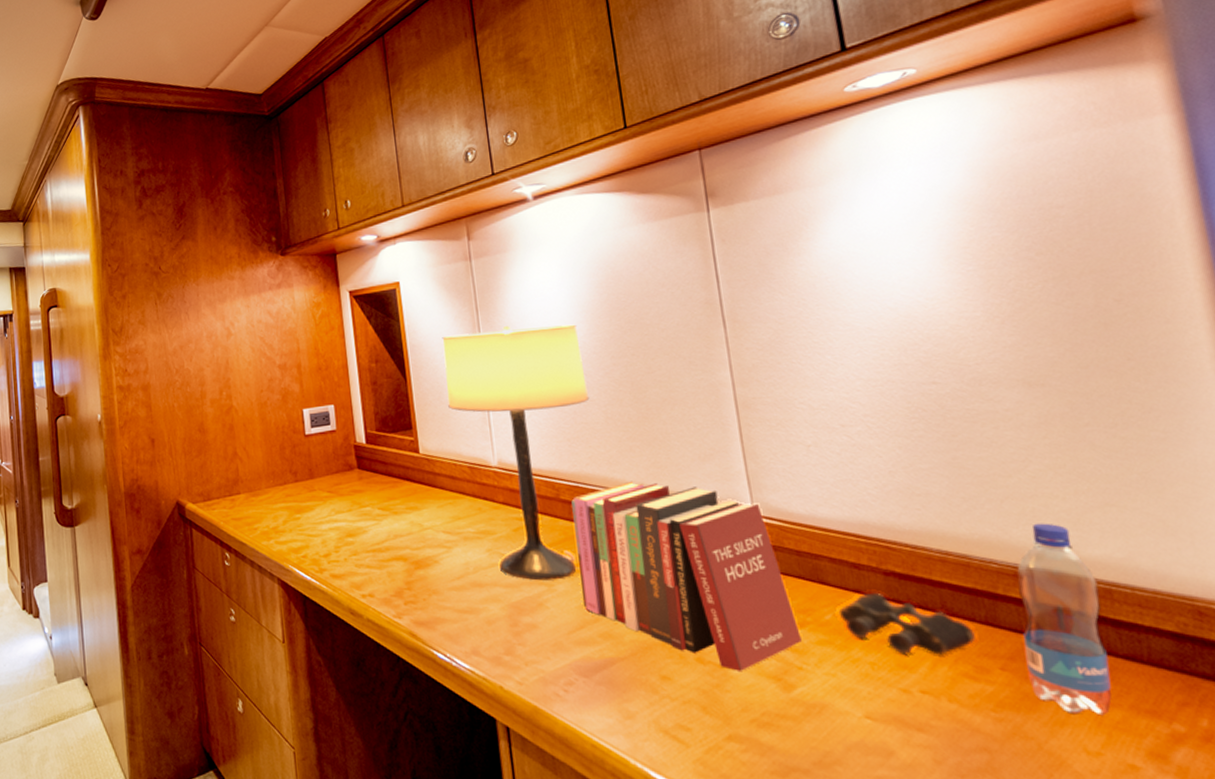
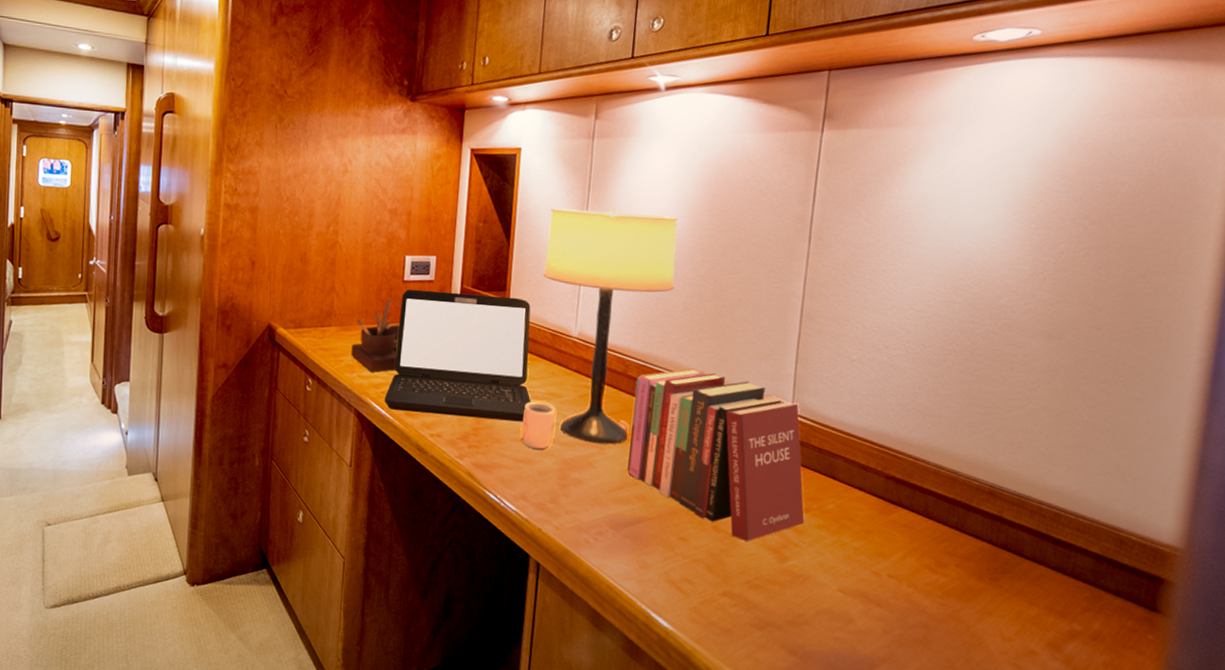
desk organizer: none [264,457,313,536] -> present [351,299,401,372]
laptop: none [306,434,463,574] -> present [385,289,531,422]
mug: none [456,542,494,596] -> present [522,401,555,450]
binoculars: present [838,592,976,655] -> none [839,491,944,549]
bottle: present [1016,523,1112,716] -> none [975,453,1052,611]

